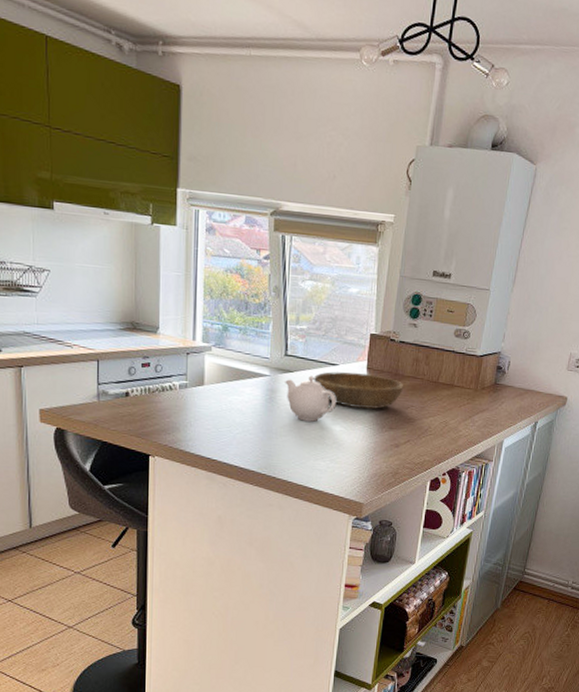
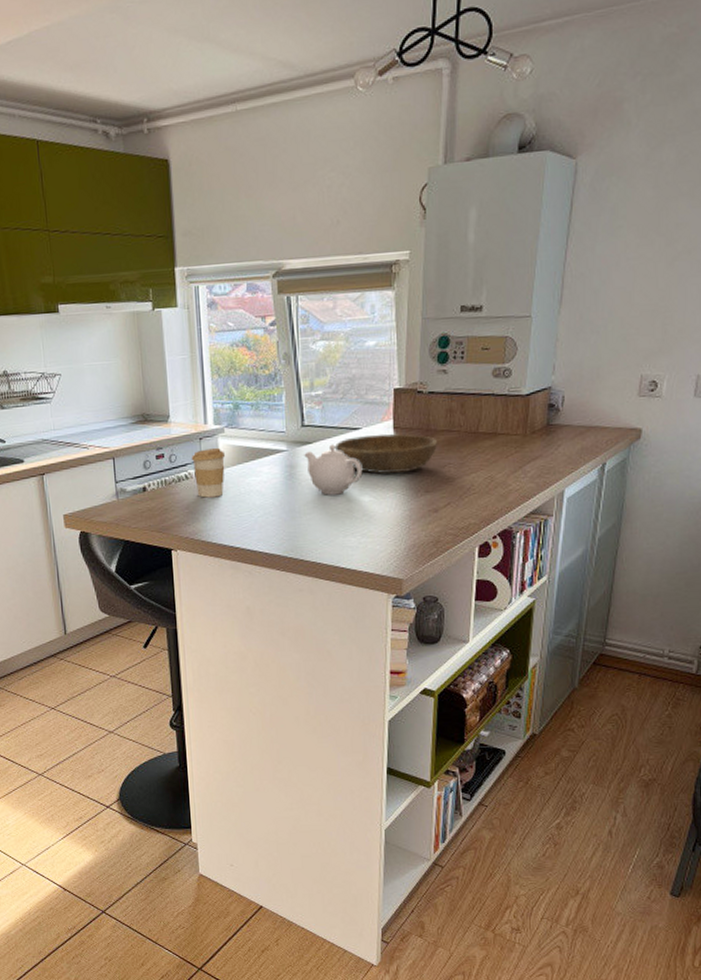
coffee cup: none [176,364,211,411] -> present [191,448,226,498]

